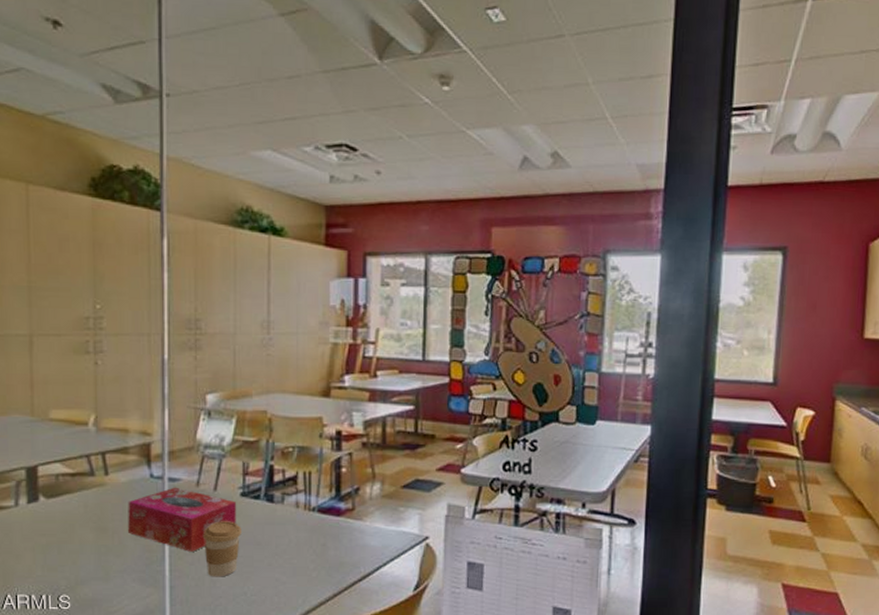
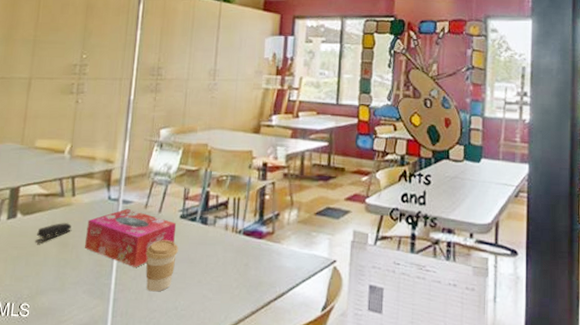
stapler: none [66,505,110,529] -> present [35,223,72,243]

